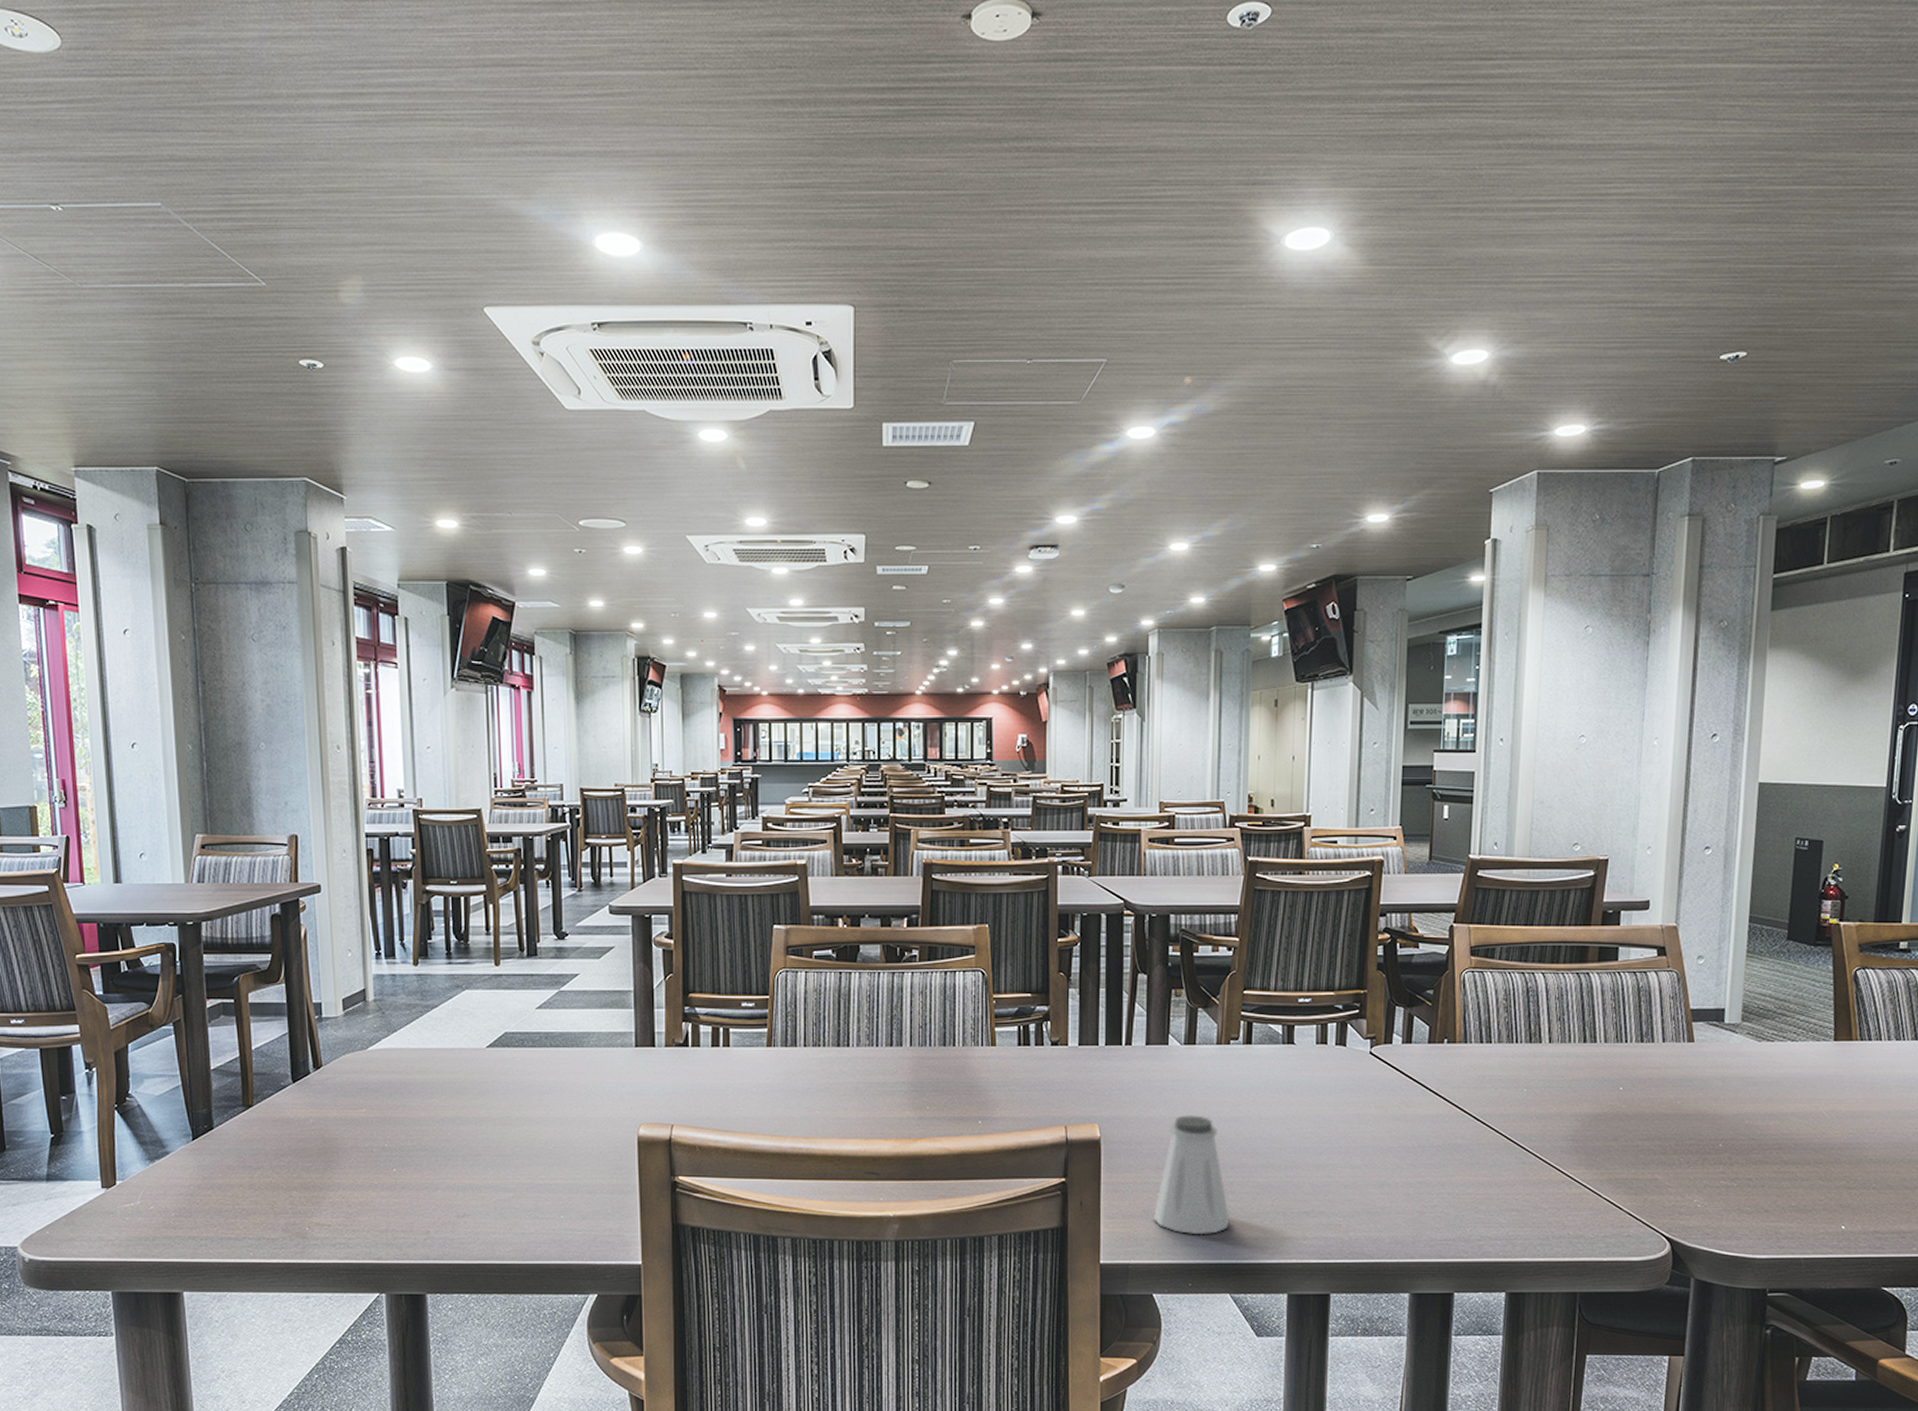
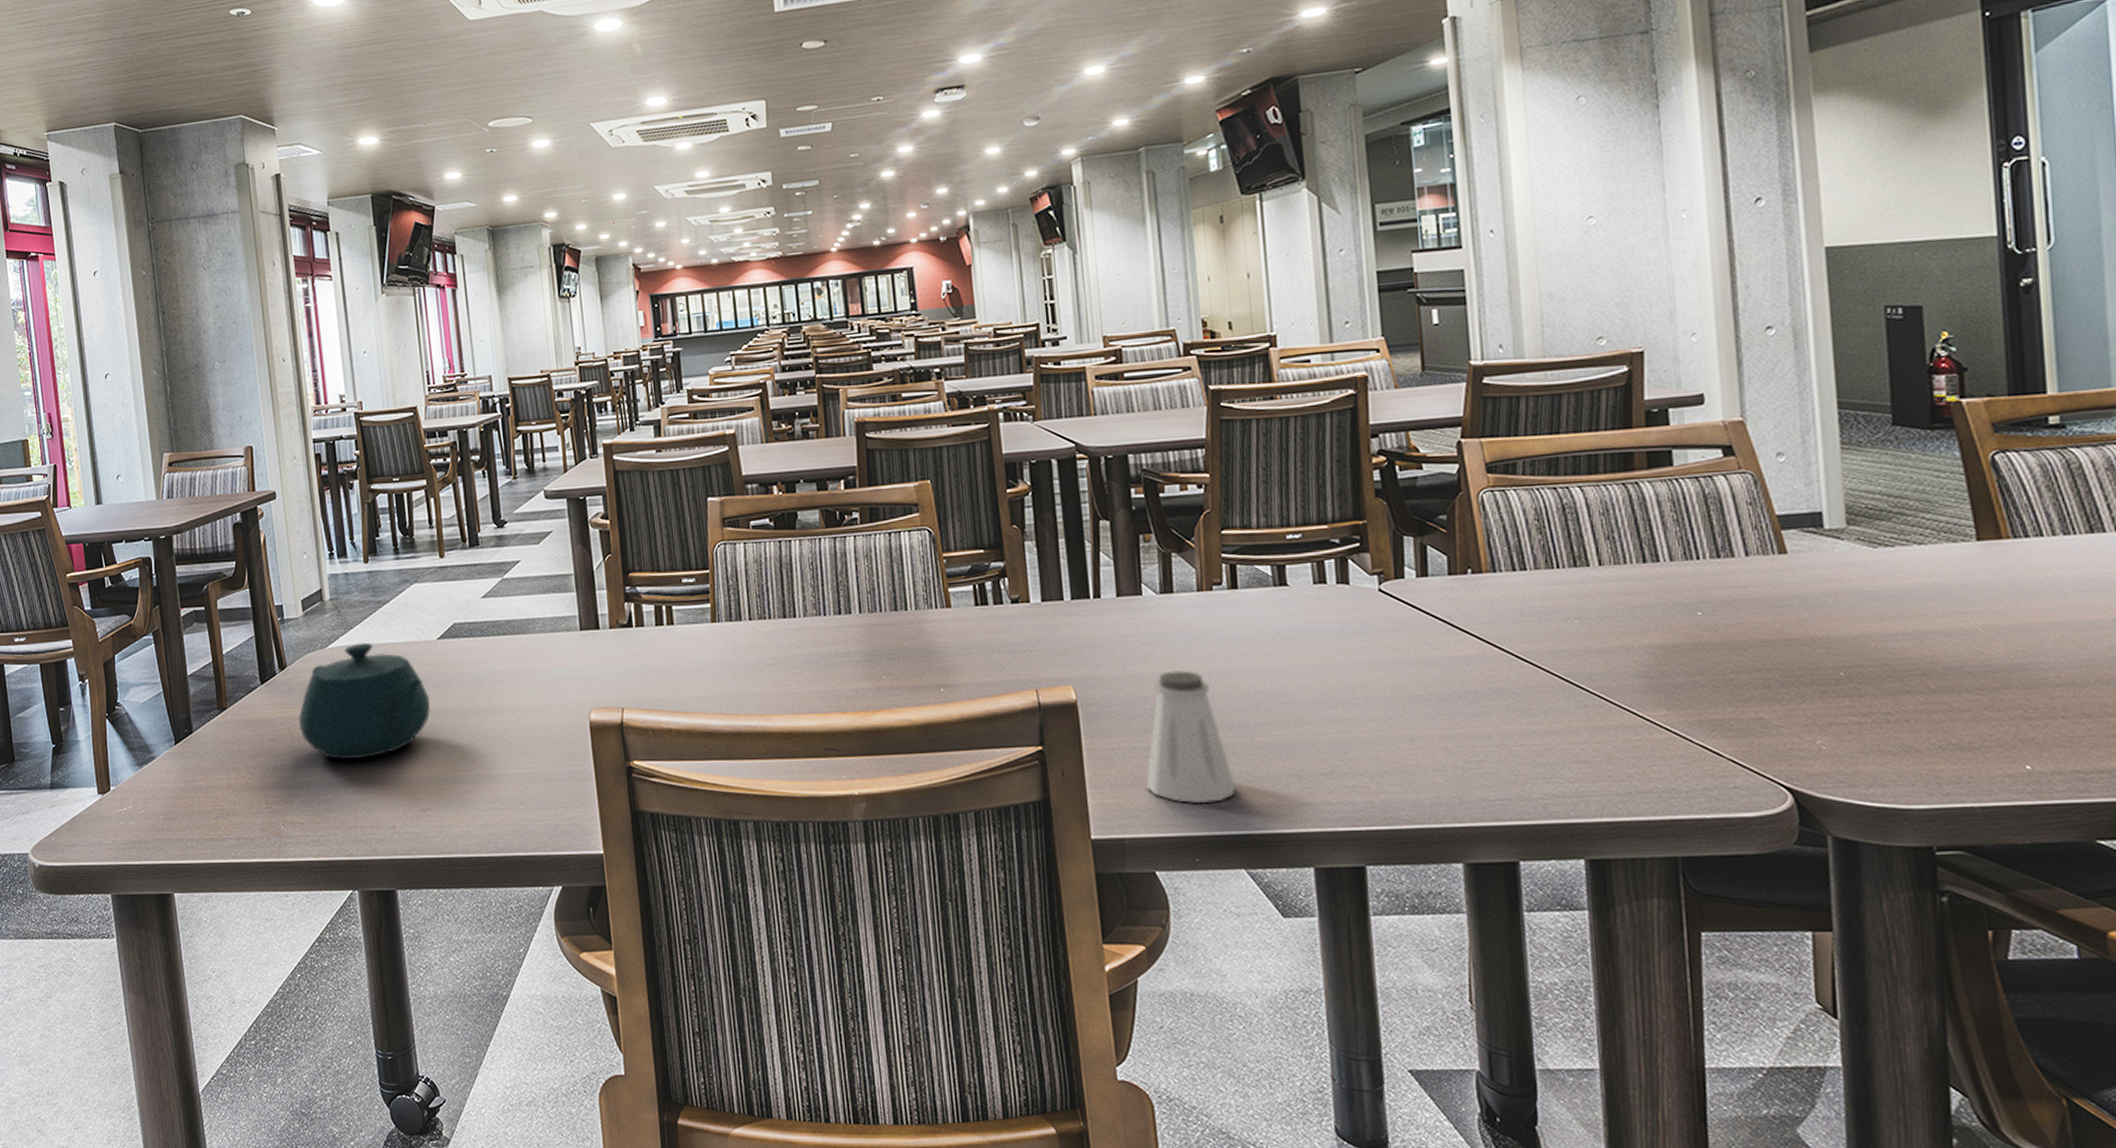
teapot: none [331,1045,474,1164] -> present [298,642,430,760]

